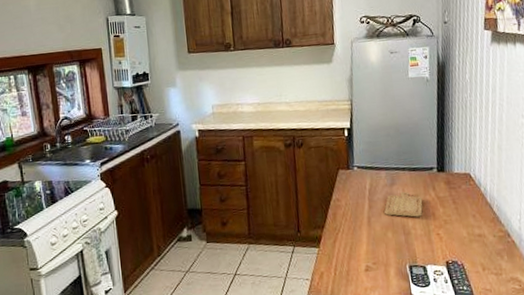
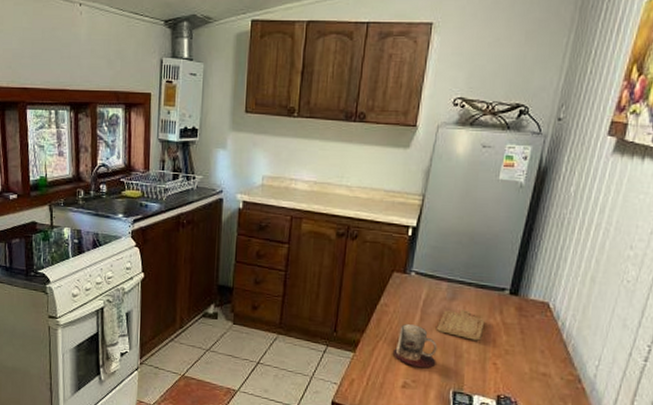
mug: none [351,212,390,250] -> present [392,324,437,369]

